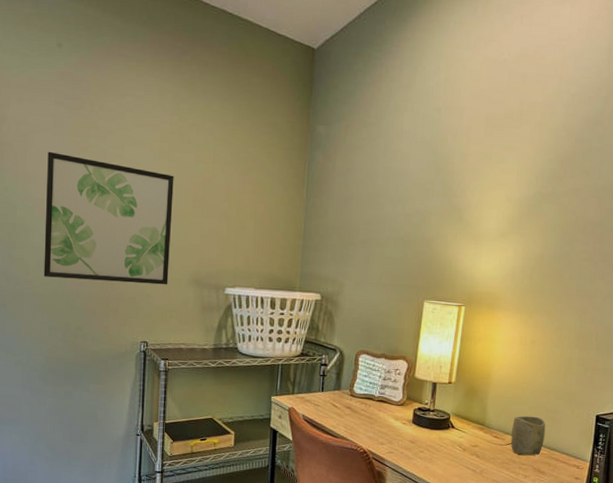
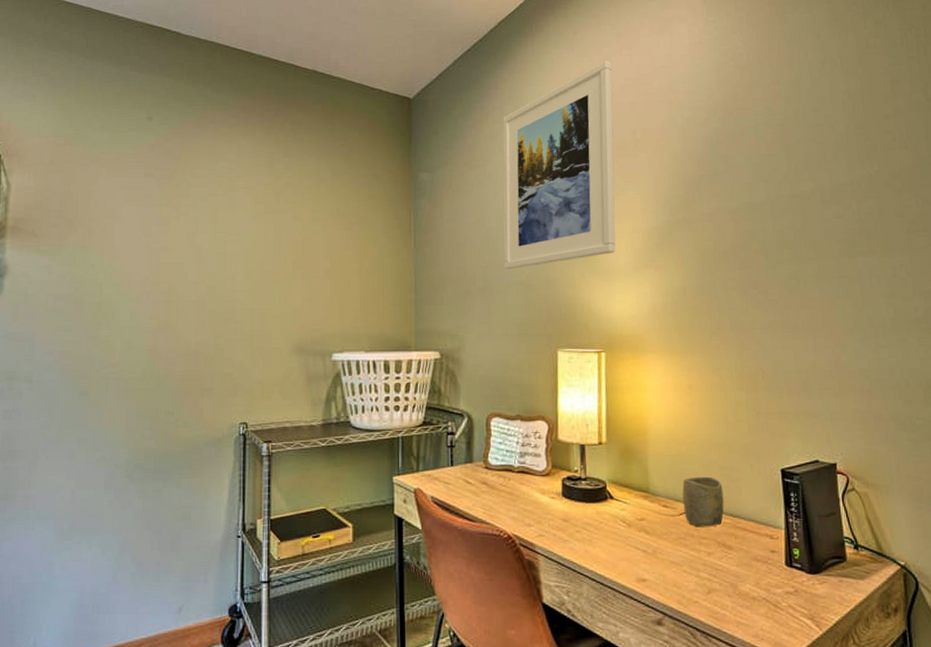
wall art: present [44,151,174,285] -> none [131,224,271,358]
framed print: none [386,27,511,226] -> present [502,60,616,270]

